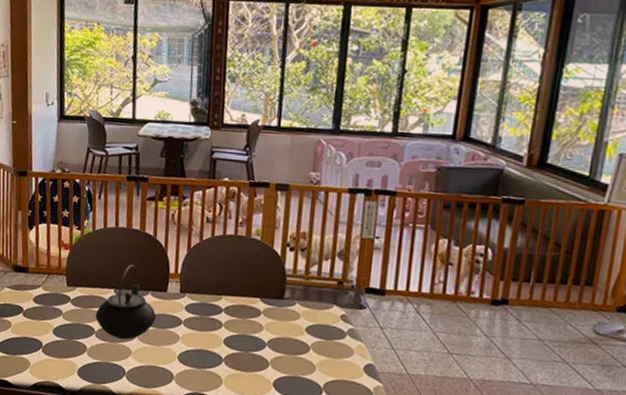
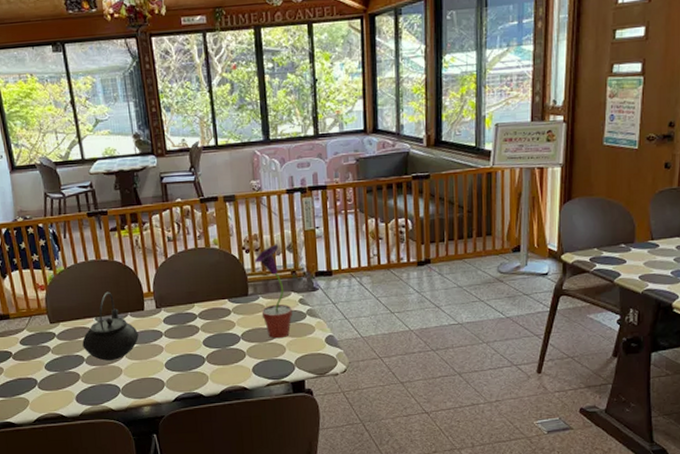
potted flower: none [295,247,331,356] -> present [254,244,292,339]

